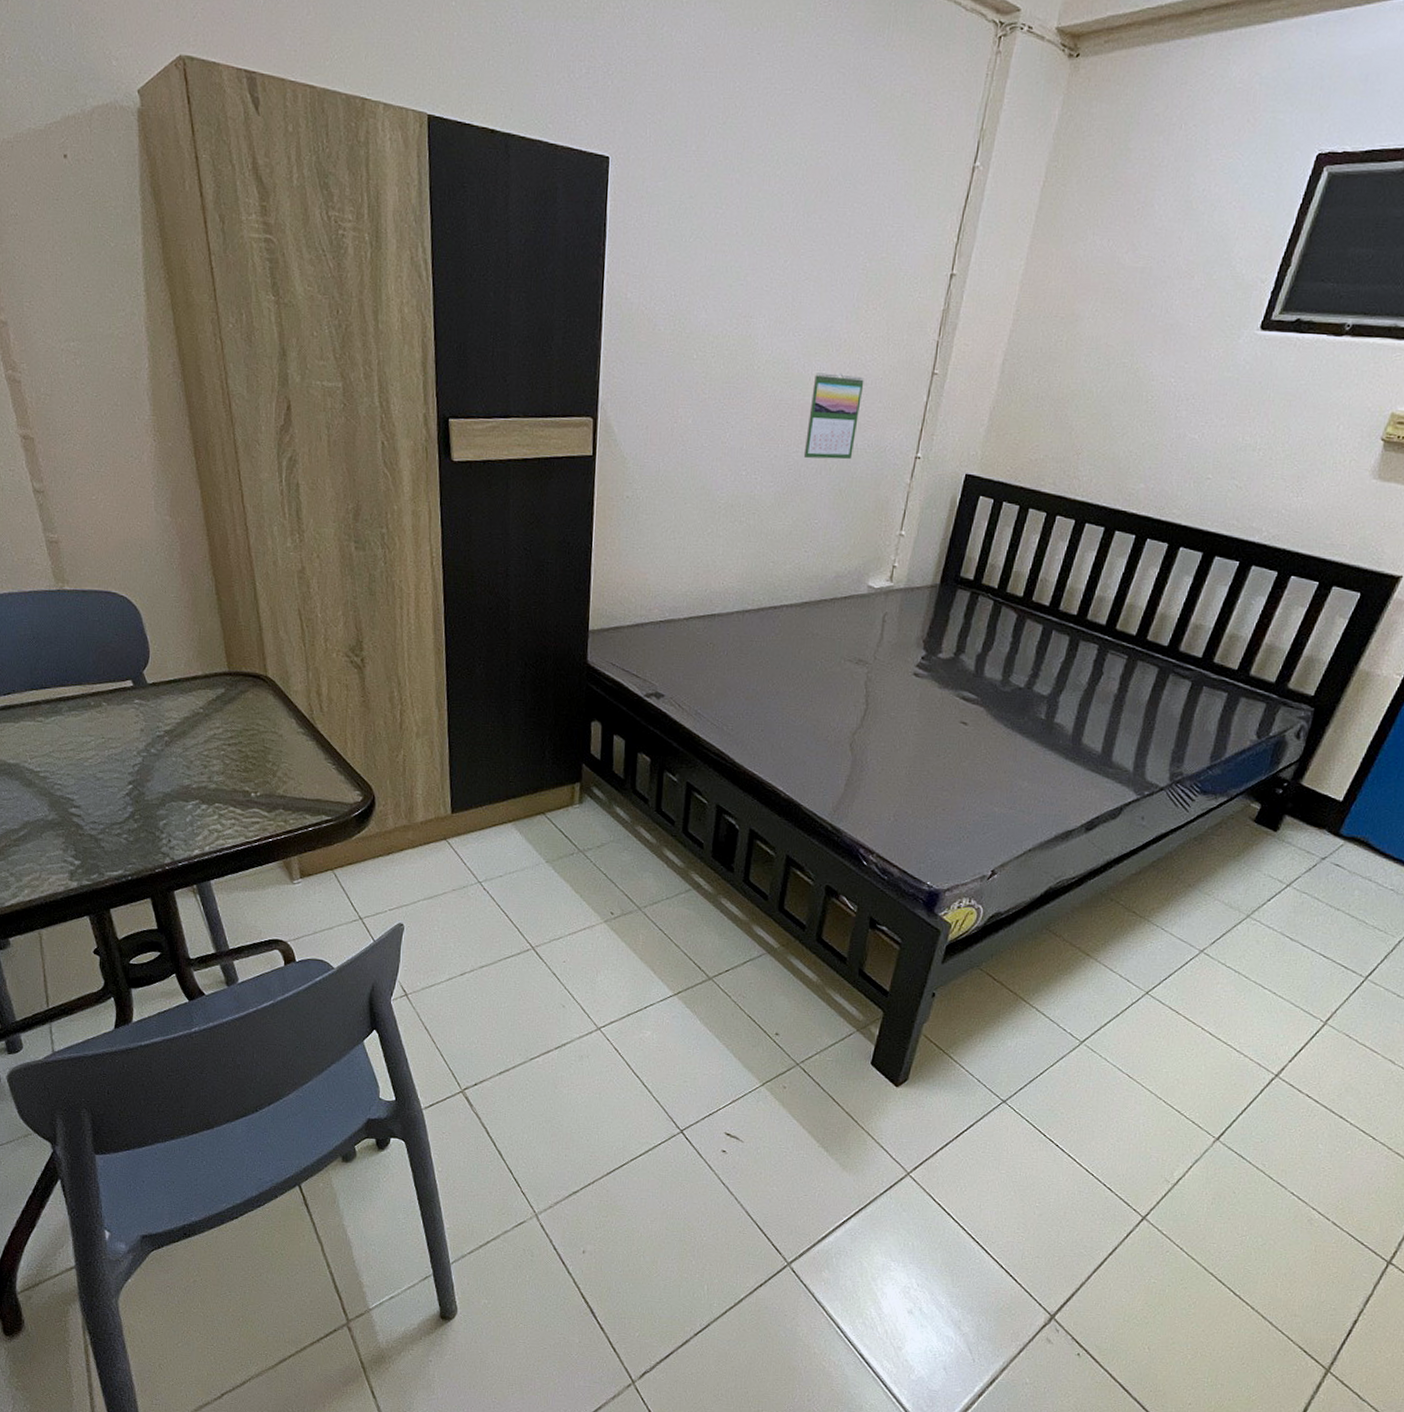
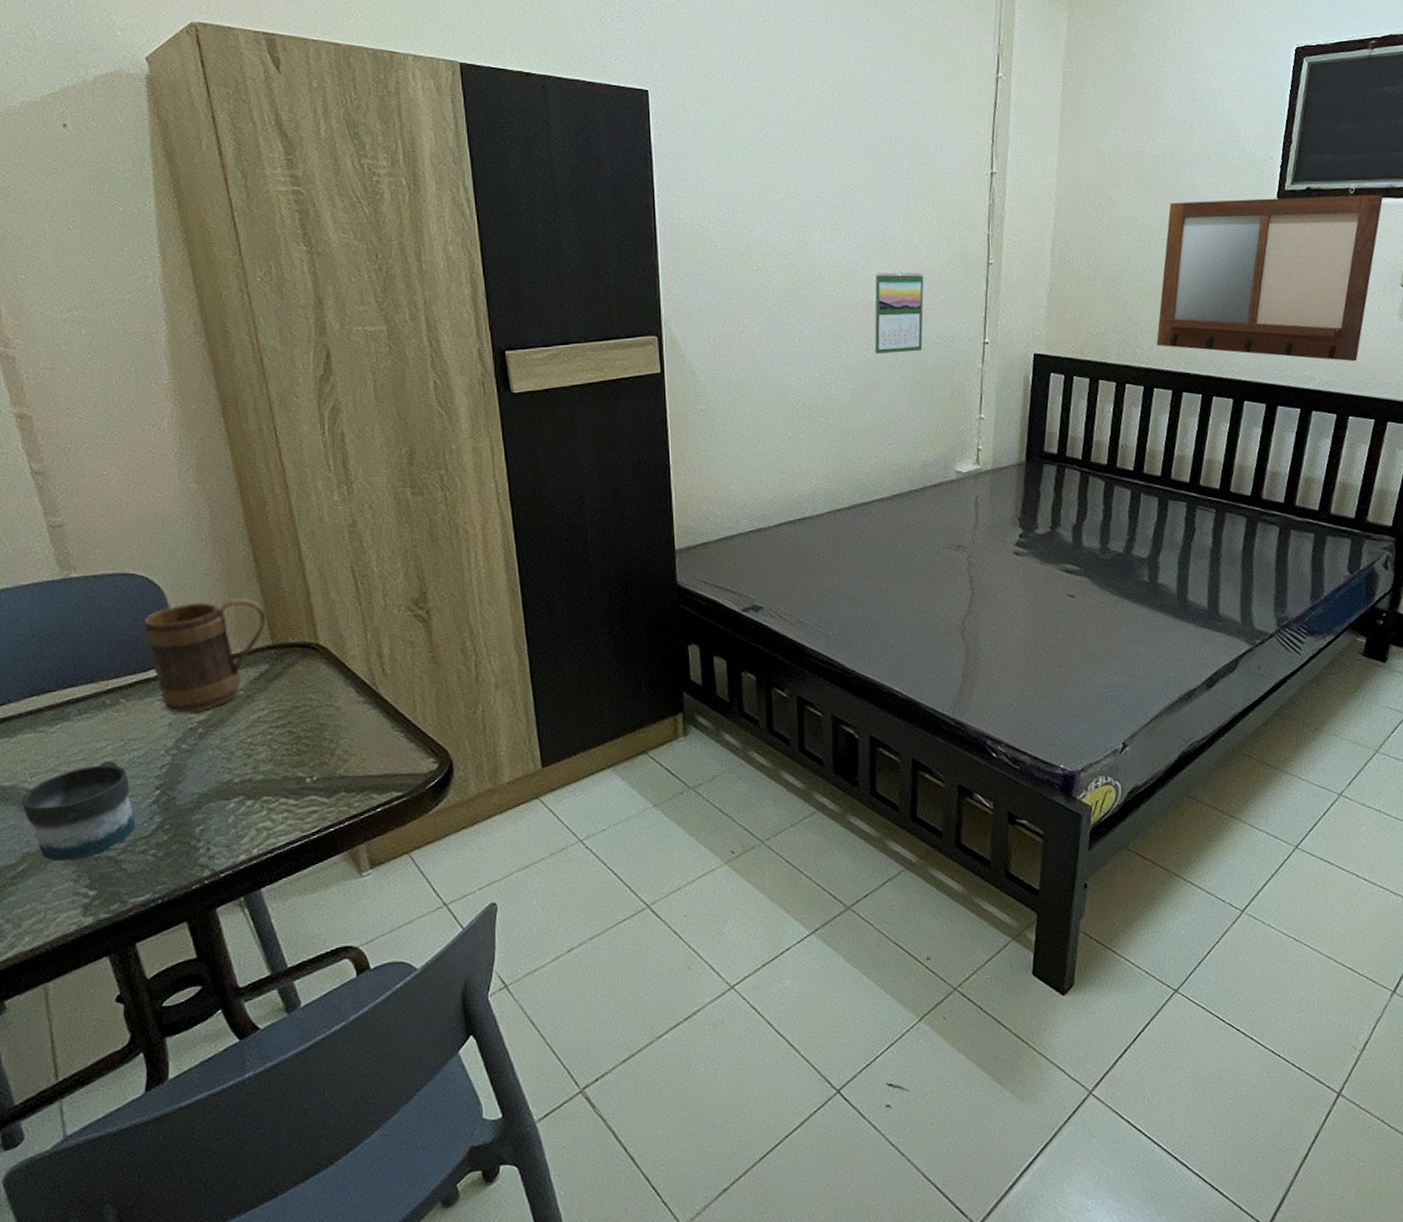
mug: none [22,753,112,834] -> present [21,760,135,862]
mug: none [122,624,224,723] -> present [143,597,266,714]
writing board: none [1096,323,1383,518] -> present [1156,194,1384,362]

